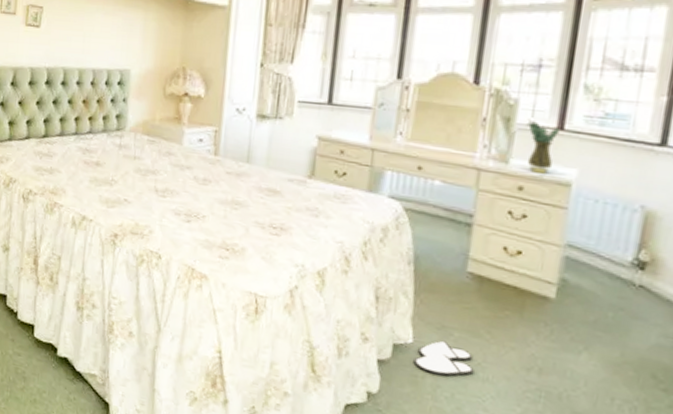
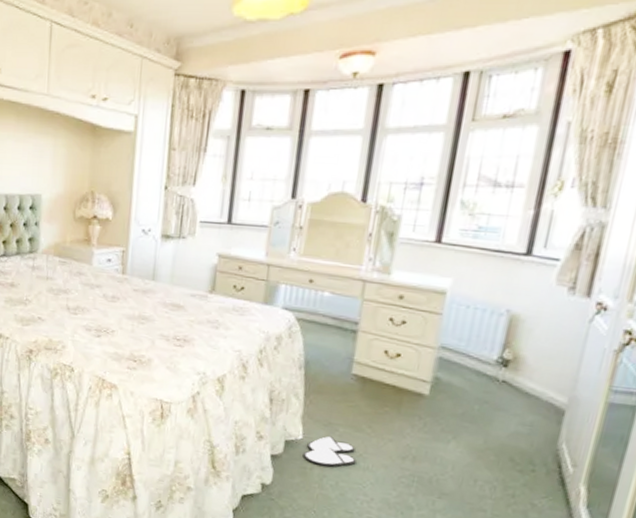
vase: present [526,119,561,175] -> none [408,233,438,285]

